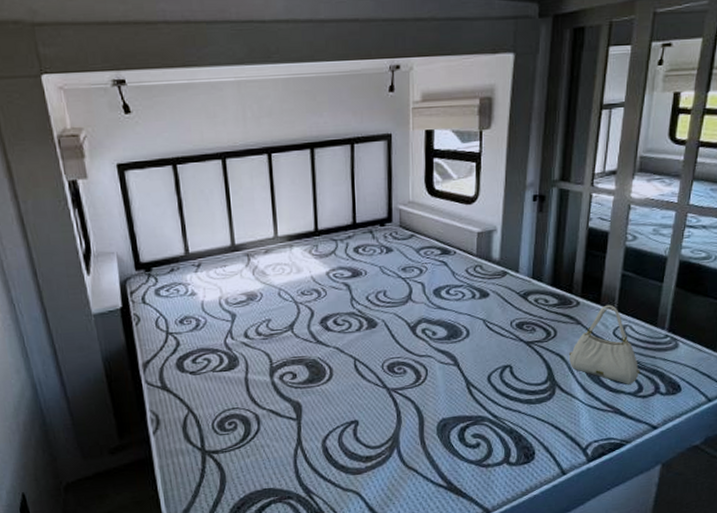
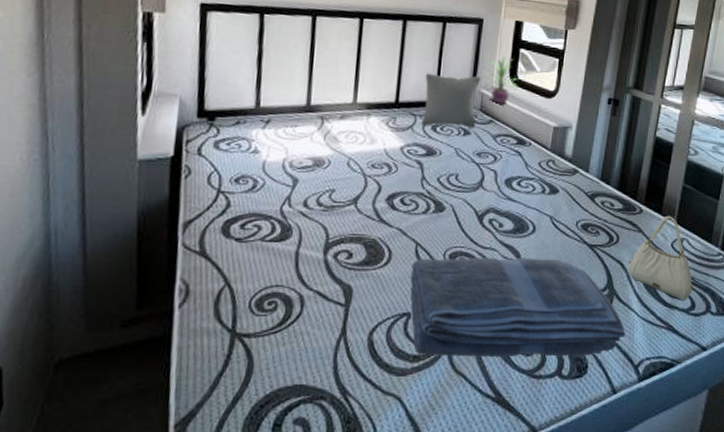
pillow: none [340,193,396,250] -> present [420,73,481,128]
towel: none [352,359,571,456] -> present [410,257,626,358]
decorative plant: none [396,167,441,218] -> present [481,55,524,104]

